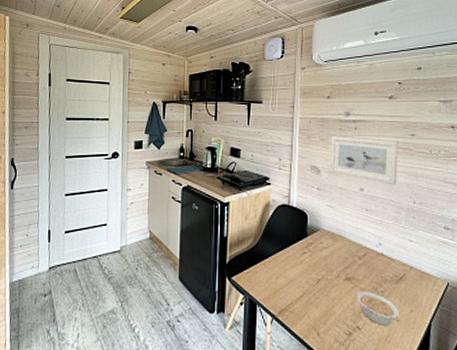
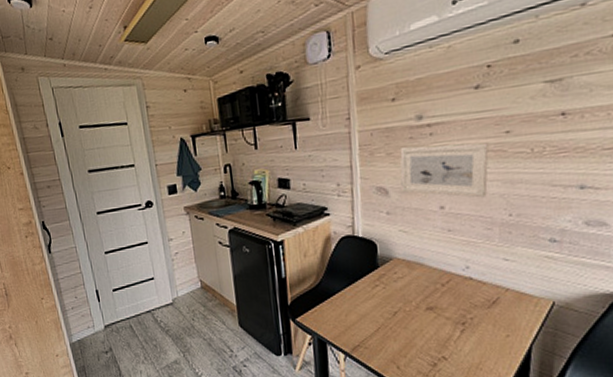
legume: present [356,292,401,326] -> none [440,320,495,354]

